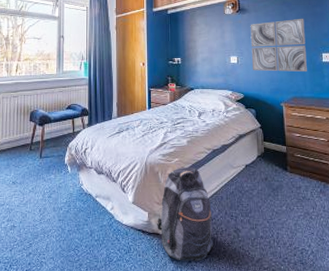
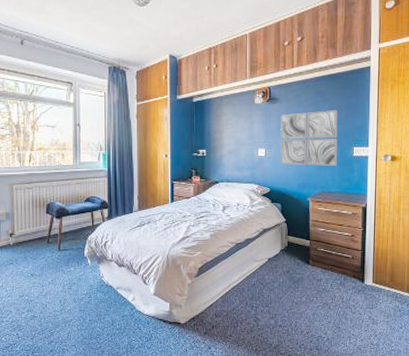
backpack: present [156,167,214,261] -> none [177,261,234,348]

